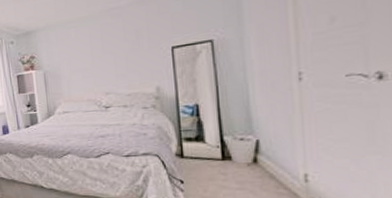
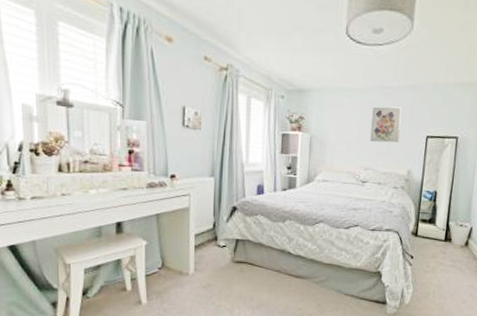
wall art: none [103,24,139,65] -> present [370,106,402,143]

